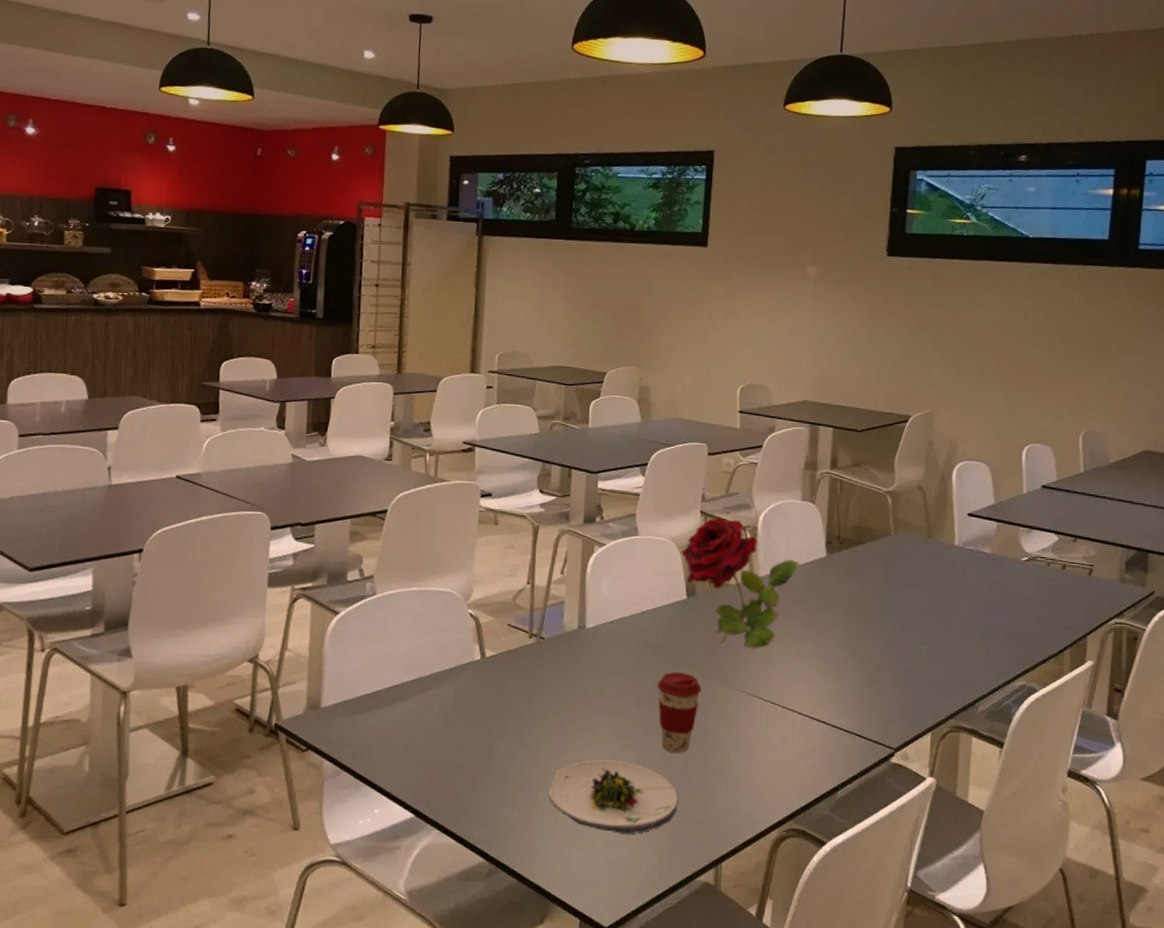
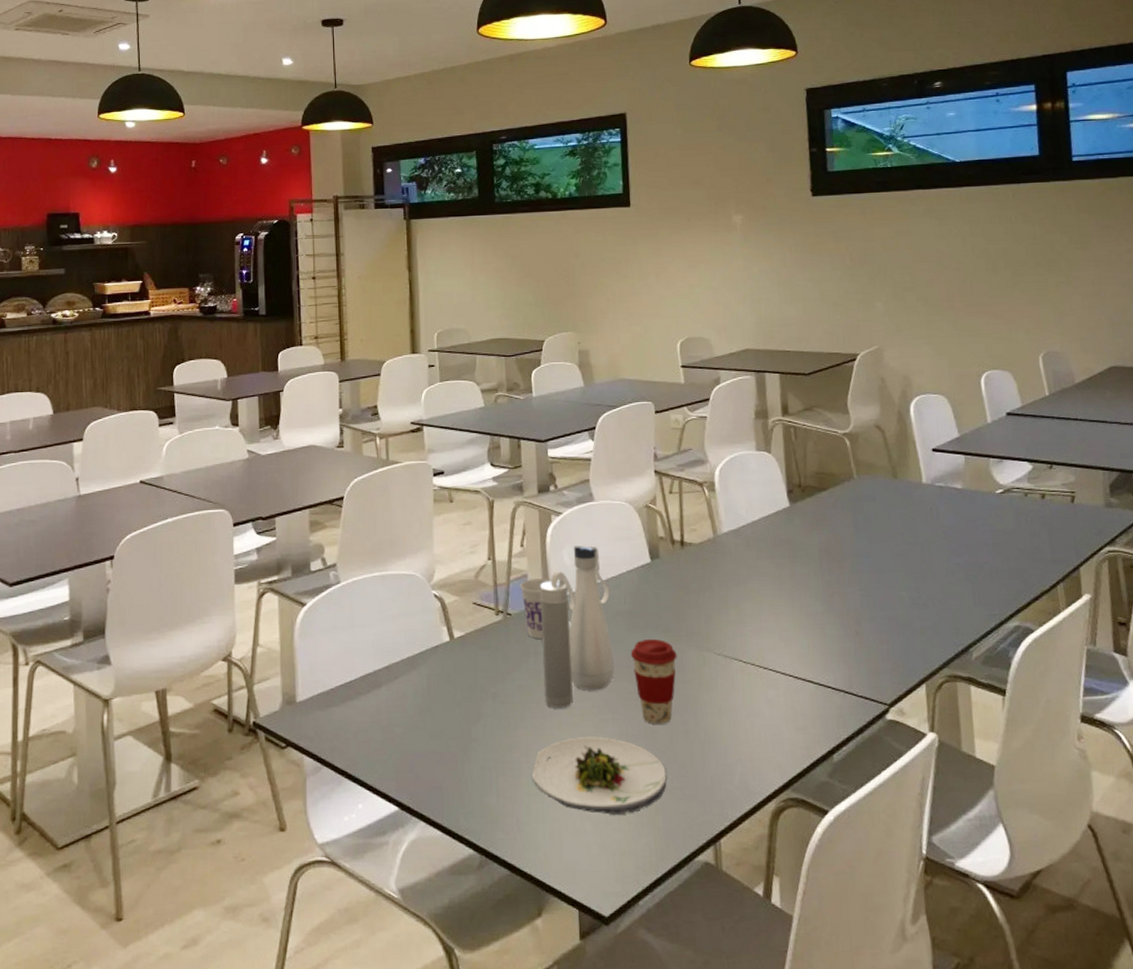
cup: none [556,605,588,664] -> present [520,578,552,639]
water bottle: none [568,577,644,732] -> present [539,545,614,709]
flower: present [681,517,800,649] -> none [640,475,763,609]

